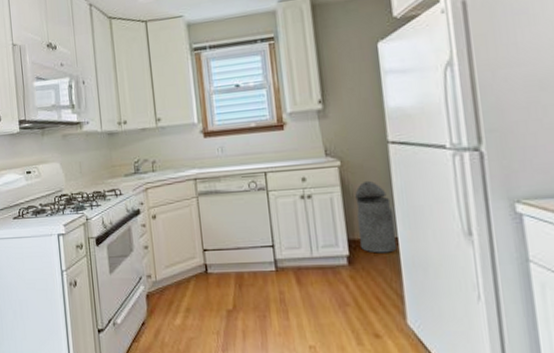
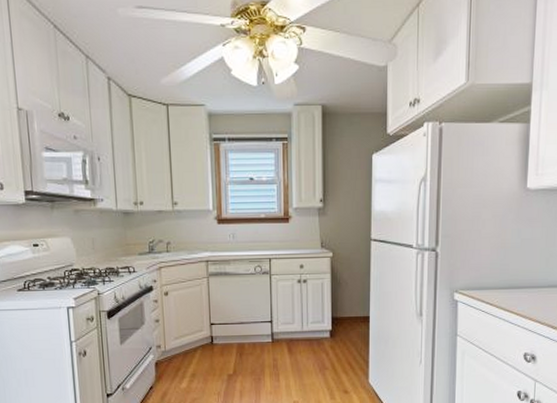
trash can: present [355,180,398,253] -> none [340,270,369,329]

